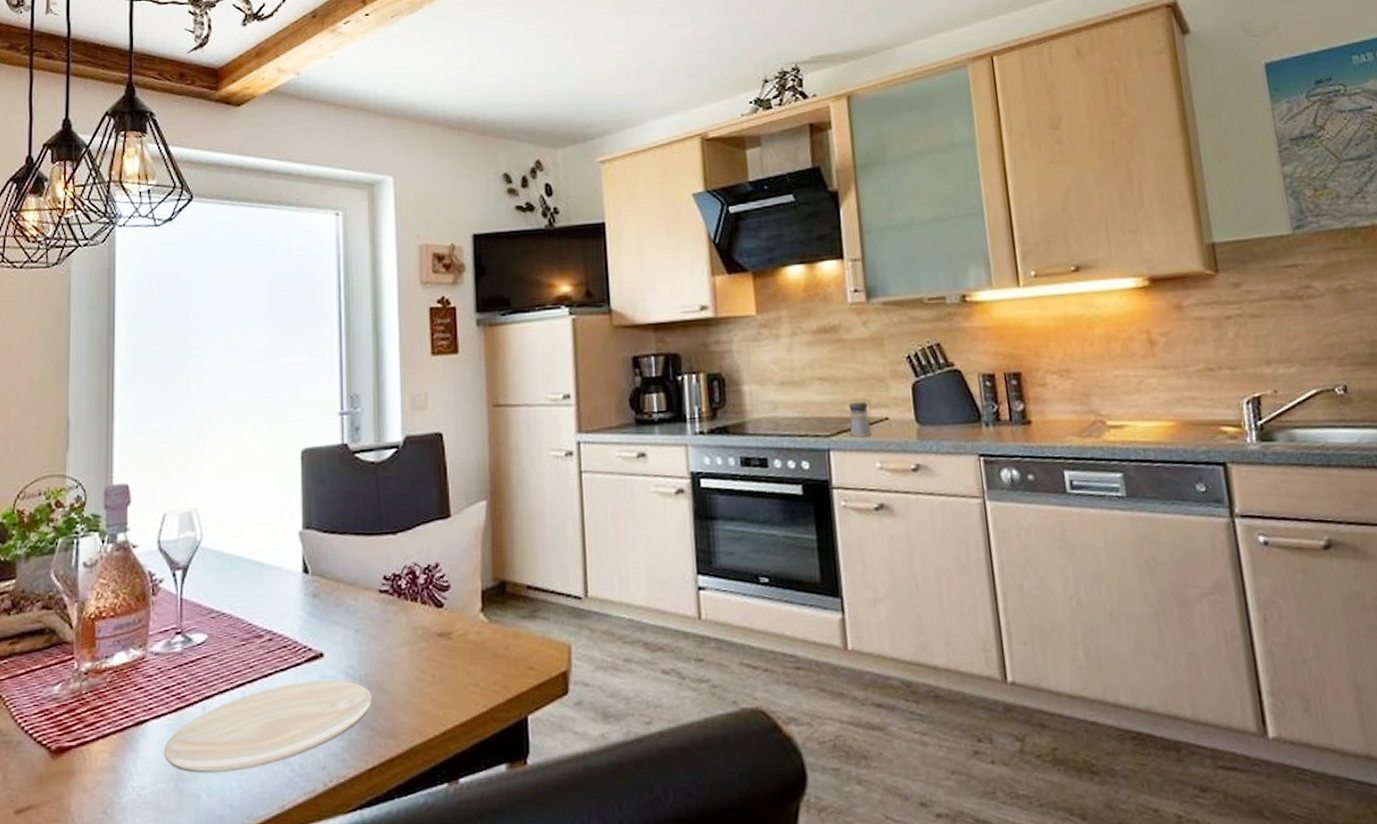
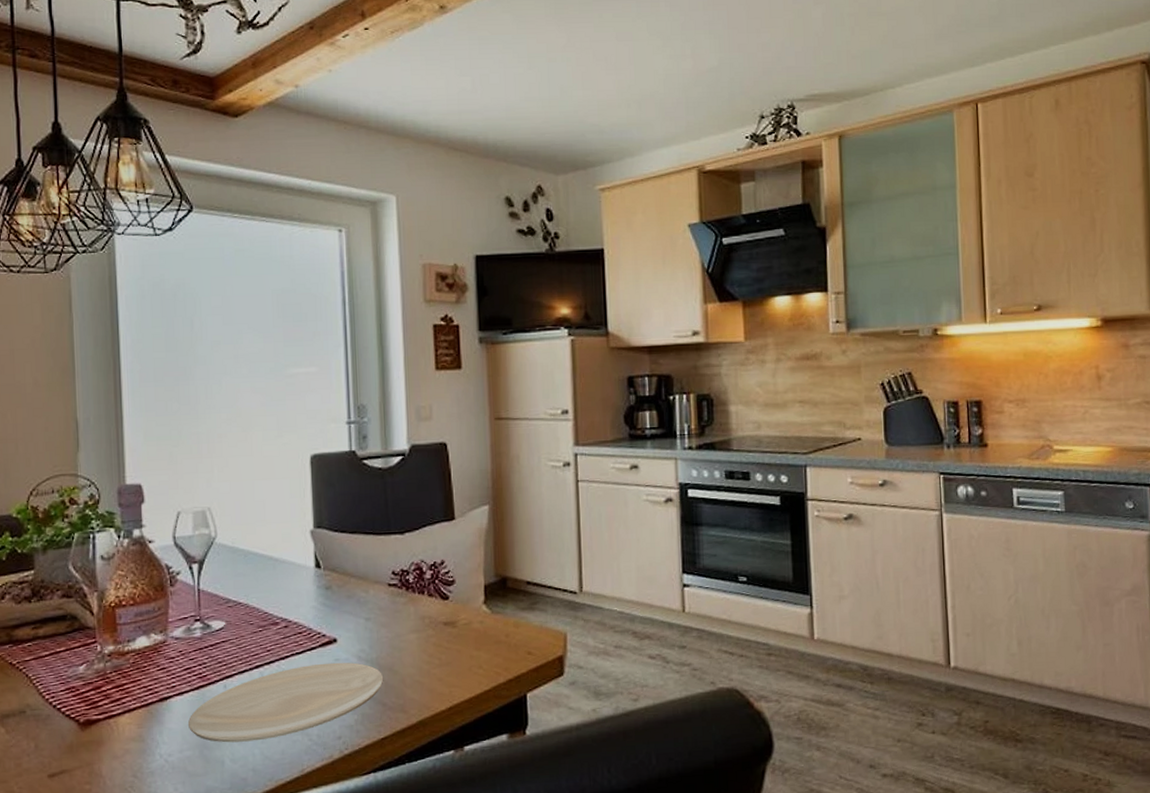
salt shaker: present [849,401,871,438] -> none [825,423,845,455]

